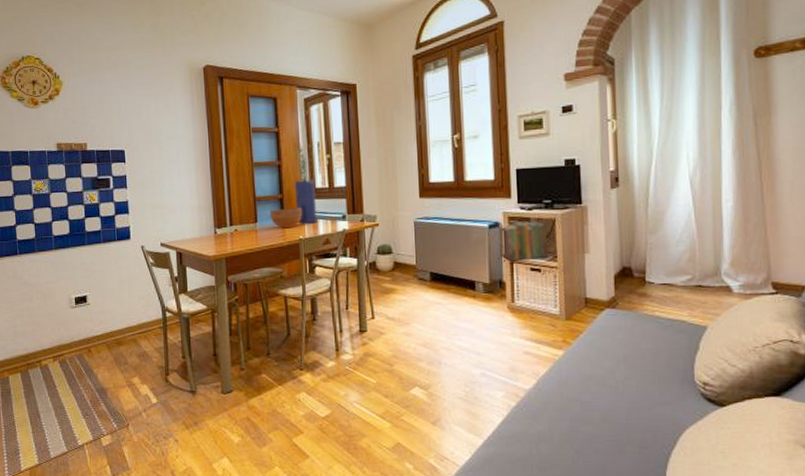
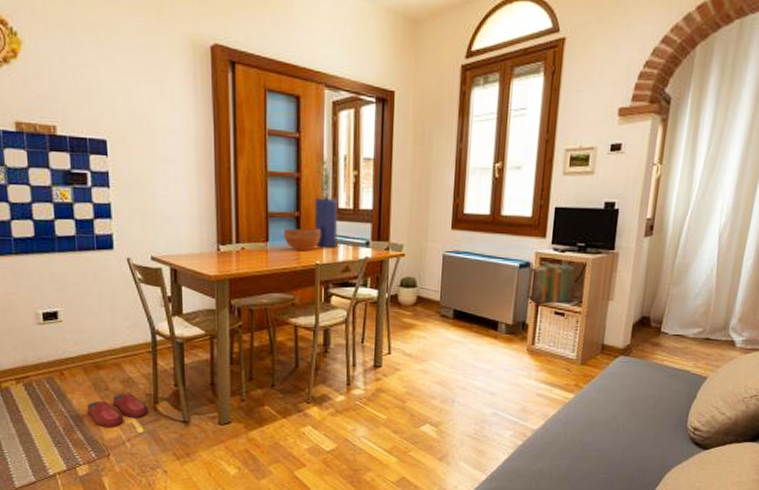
slippers: none [110,366,161,400] -> present [87,393,149,428]

